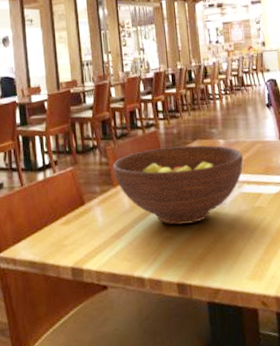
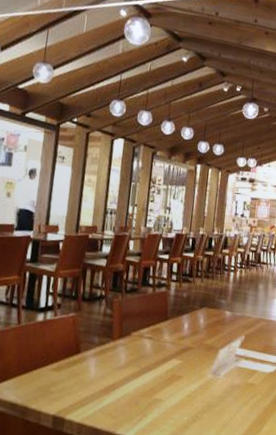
fruit bowl: present [112,145,244,225] -> none [115,309,246,390]

